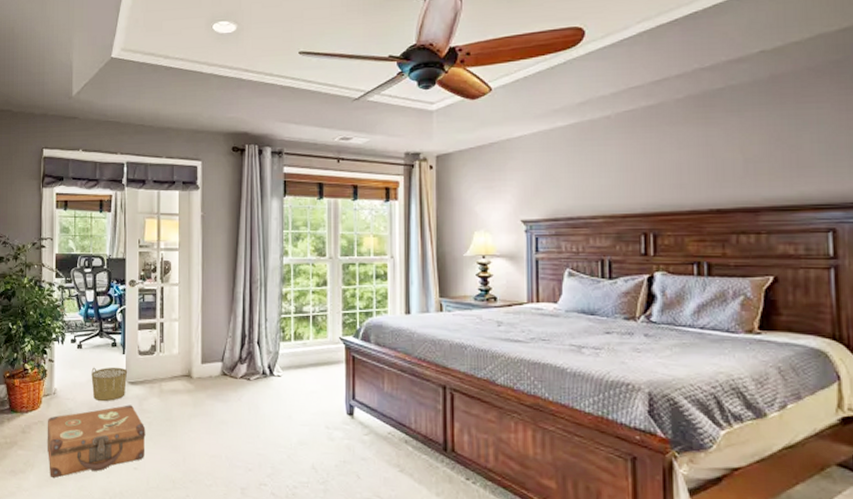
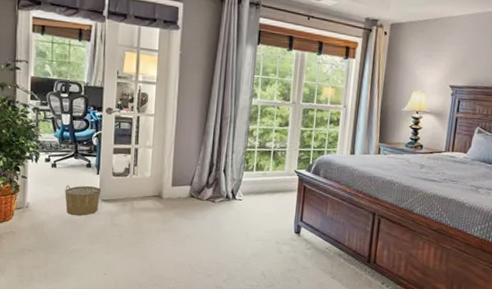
suitcase: present [47,405,146,478] -> none [18,219,116,281]

